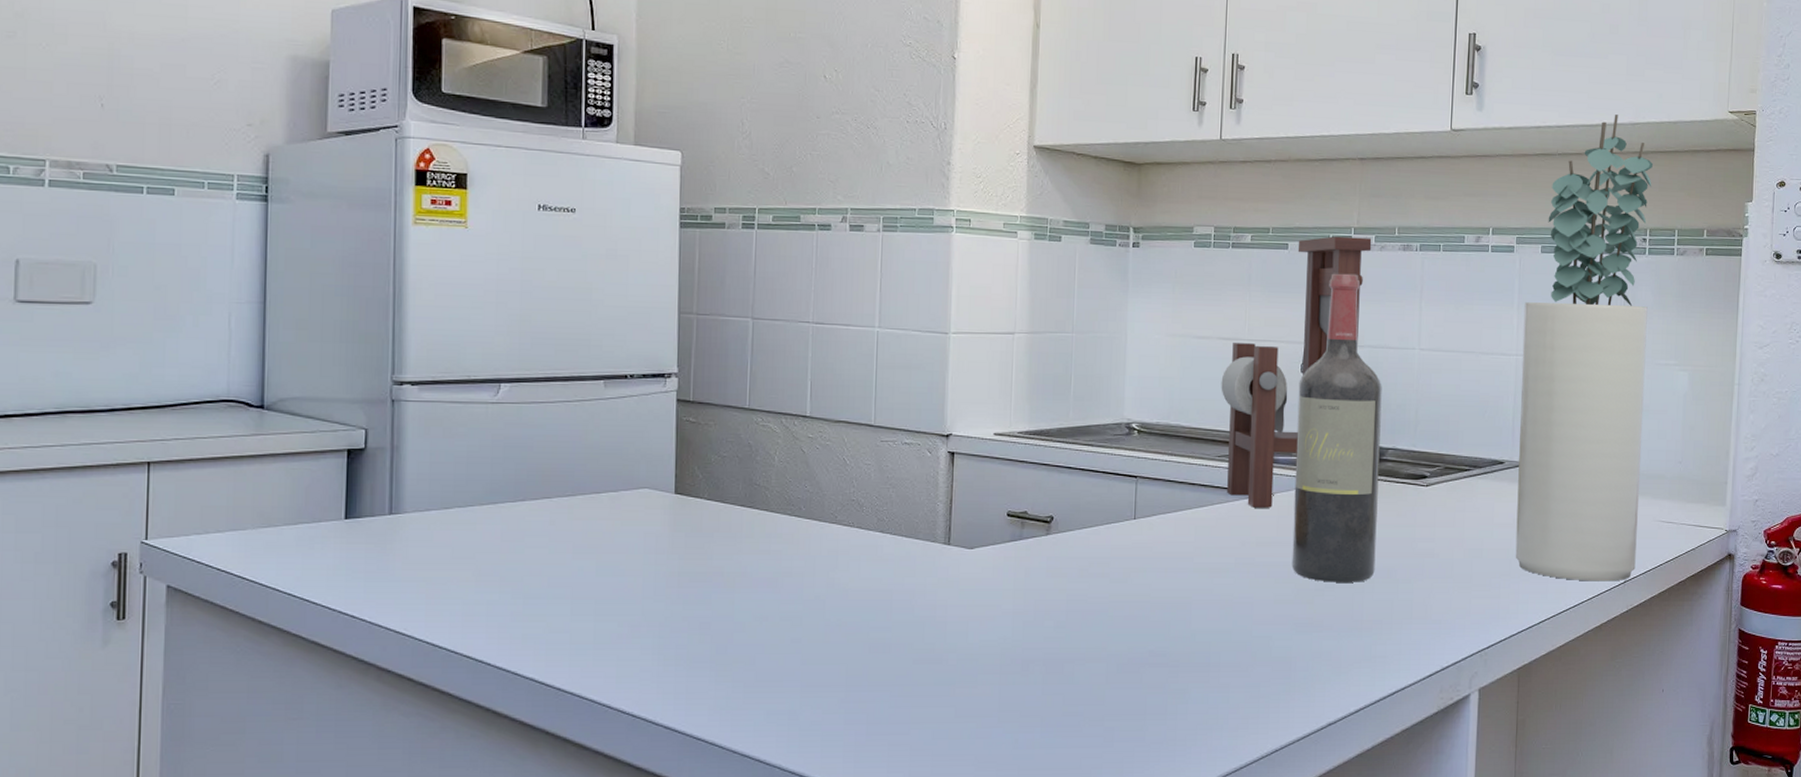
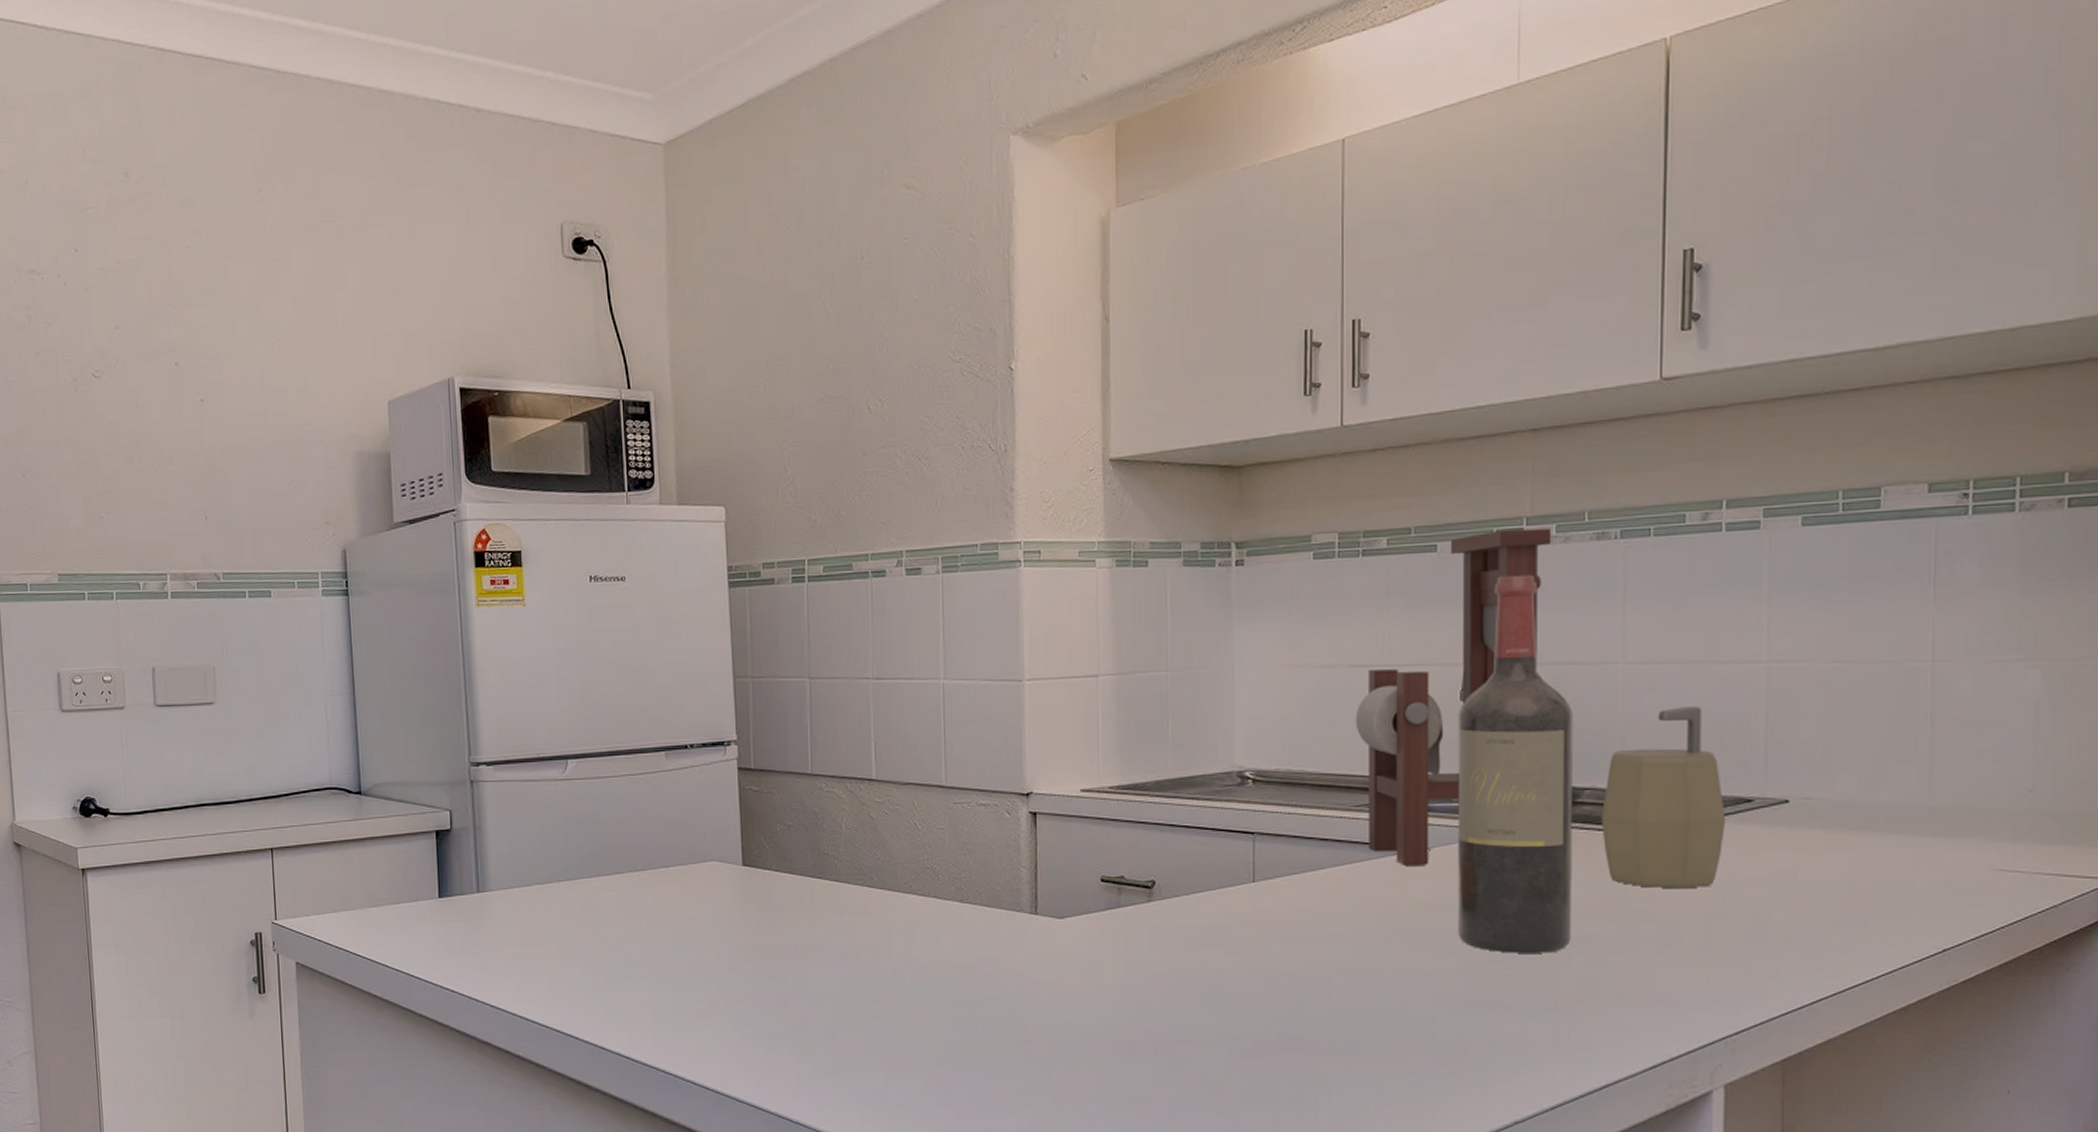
soap dispenser: none [1399,386,1485,532] -> present [1602,705,1725,889]
vase: present [1515,115,1653,582] -> none [1773,330,1977,950]

